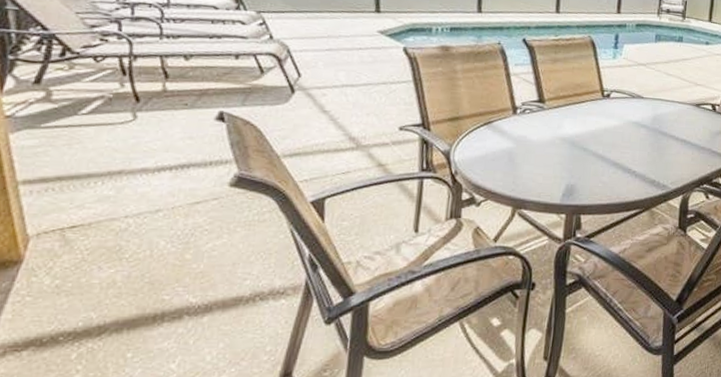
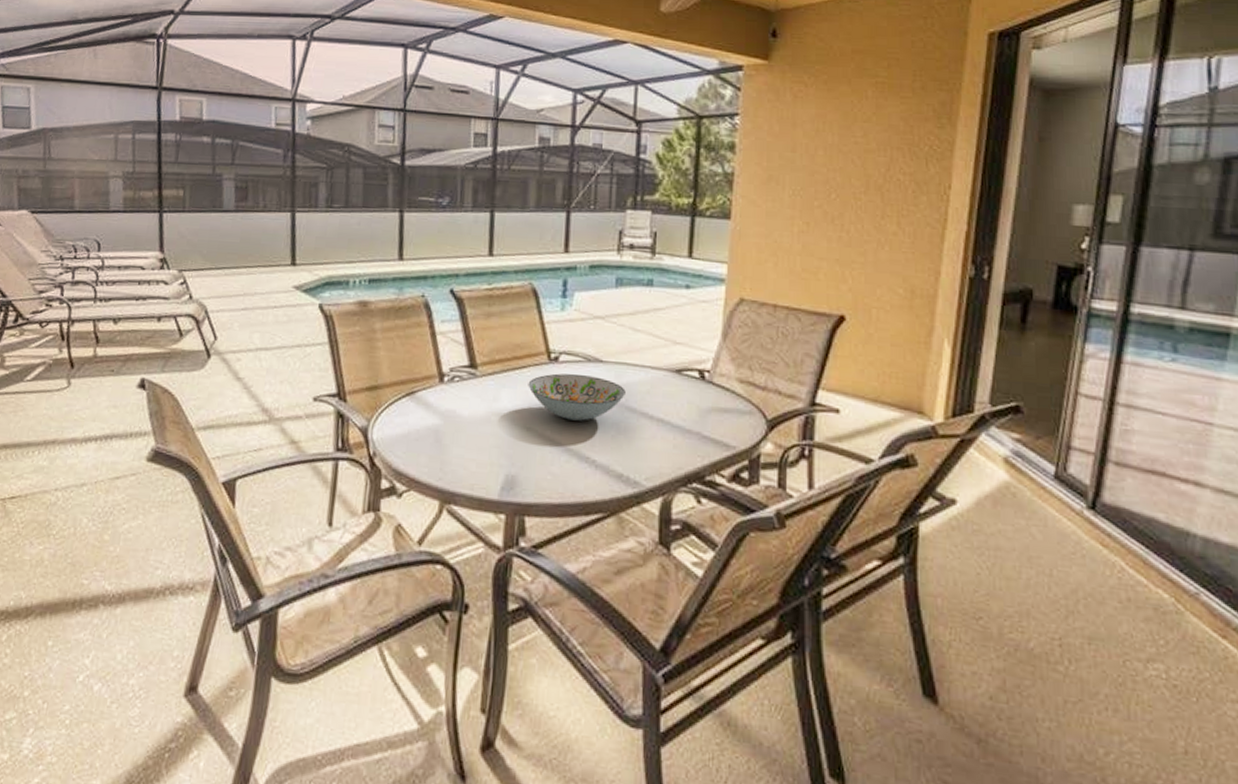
decorative bowl: none [585,107,660,143] -> present [528,373,626,421]

